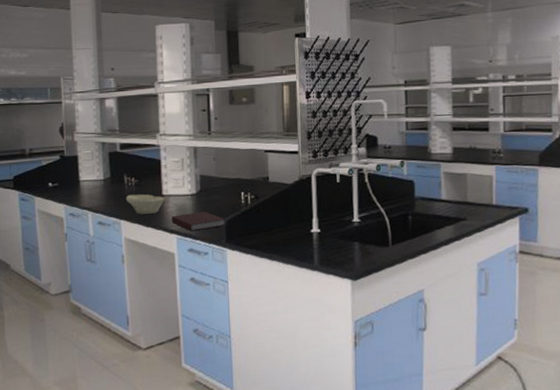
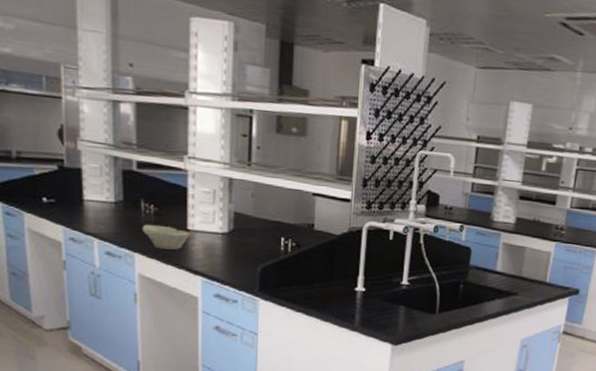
notebook: present [171,211,226,231] -> none [196,253,261,275]

